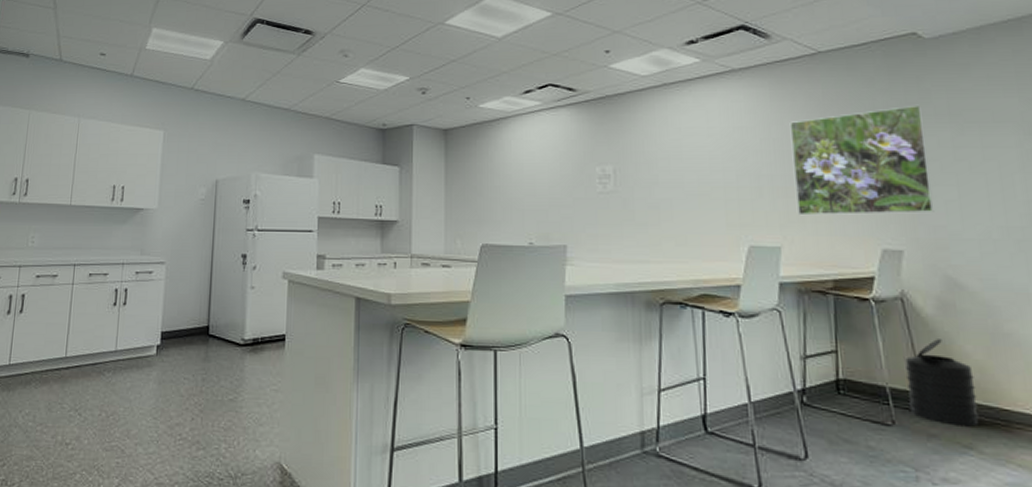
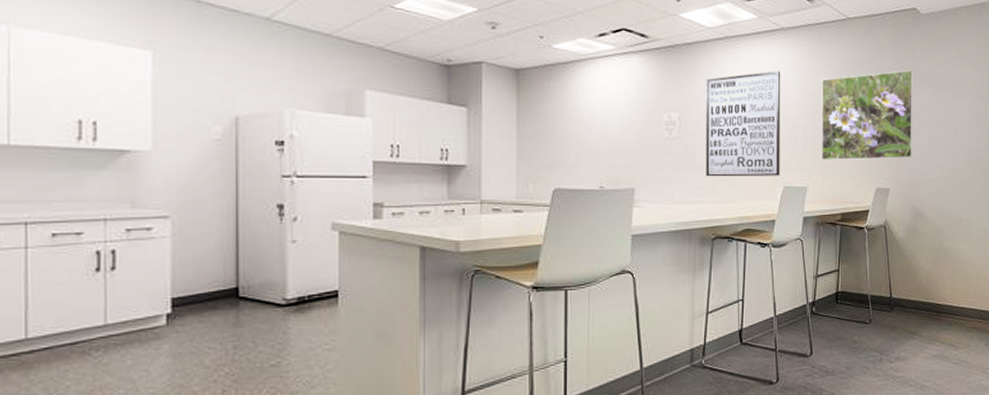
wall art: none [644,116,743,234] -> present [706,71,781,177]
trash can: present [905,339,980,427] -> none [881,256,923,319]

